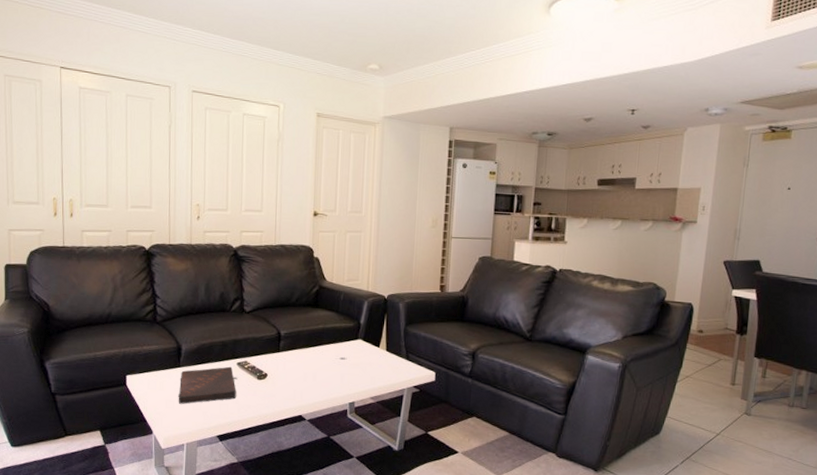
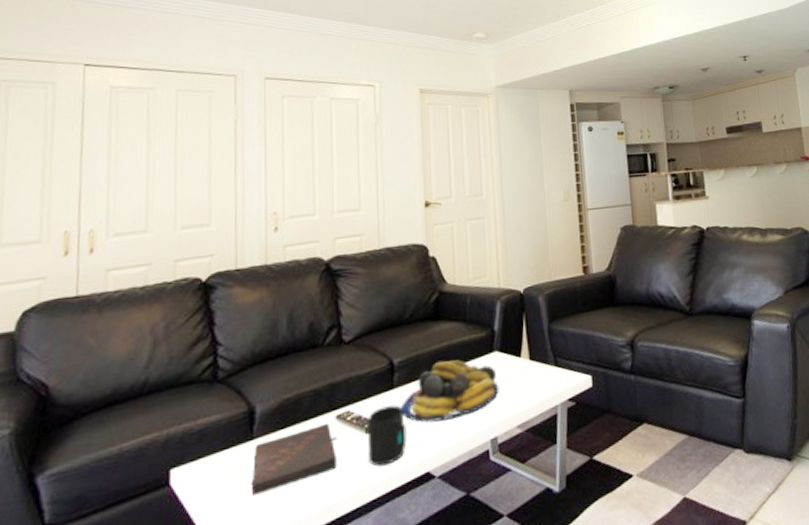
mug: none [258,363,287,404] -> present [367,405,407,467]
fruit bowl: none [284,338,360,382] -> present [401,360,499,423]

